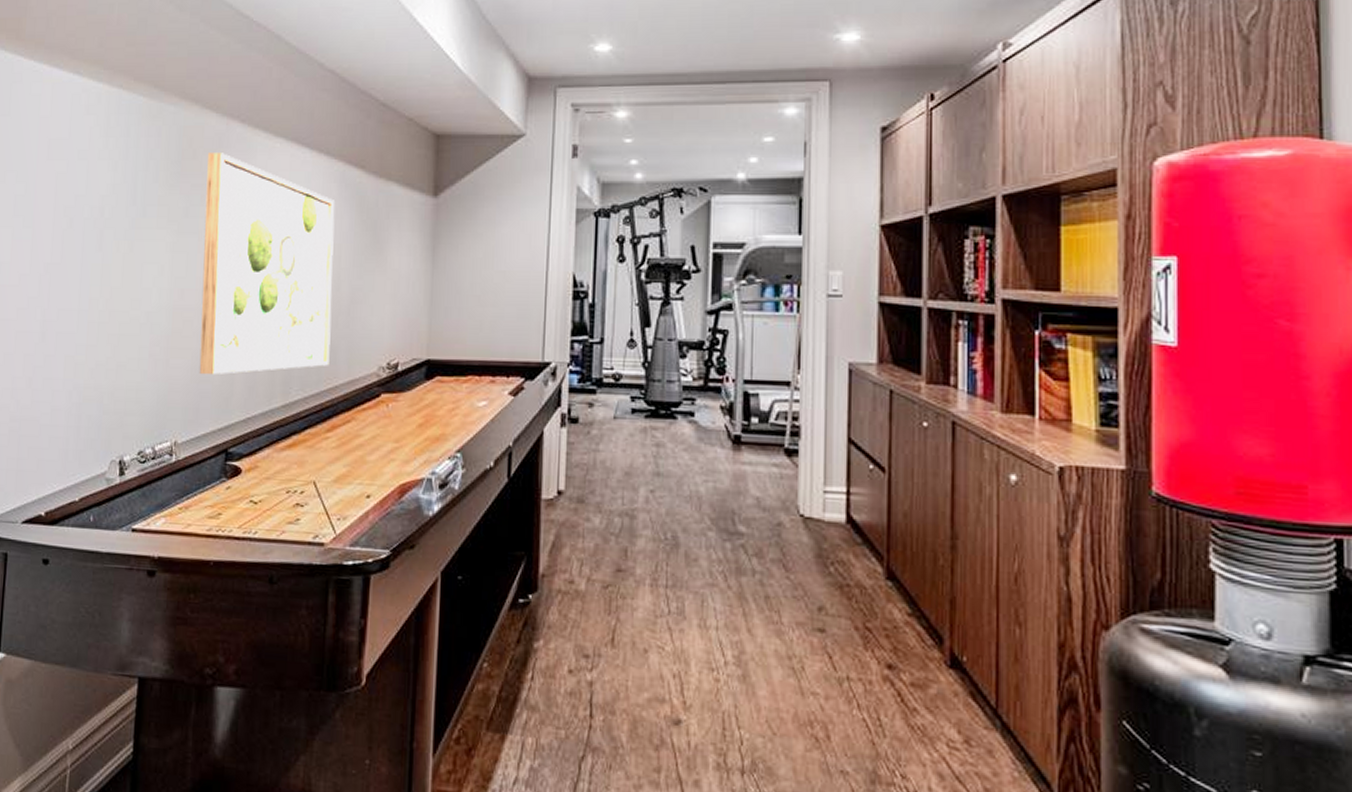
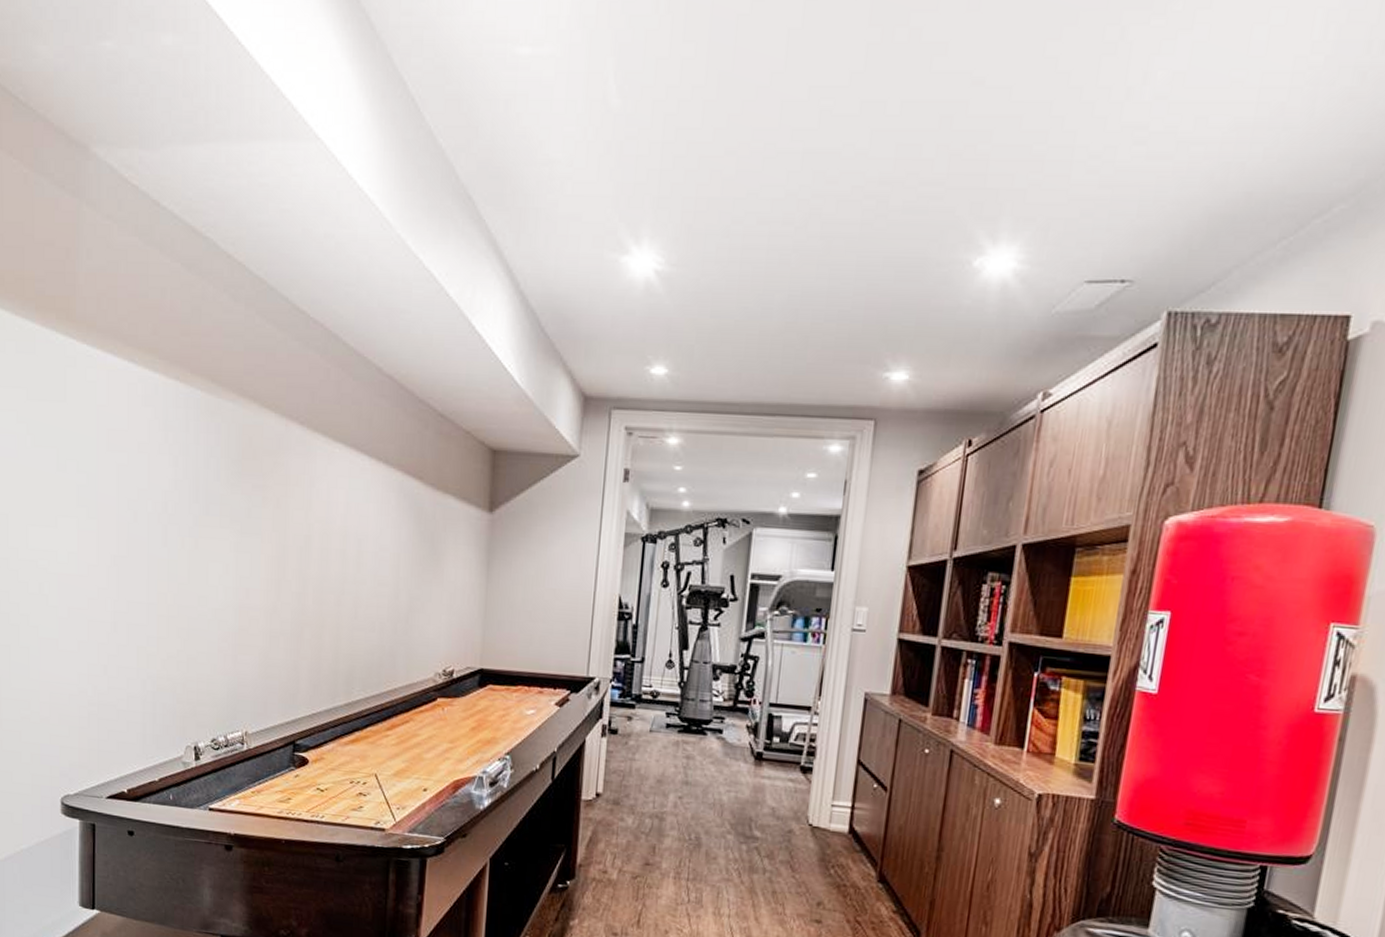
wall art: present [199,153,335,375] -> none [266,454,394,672]

